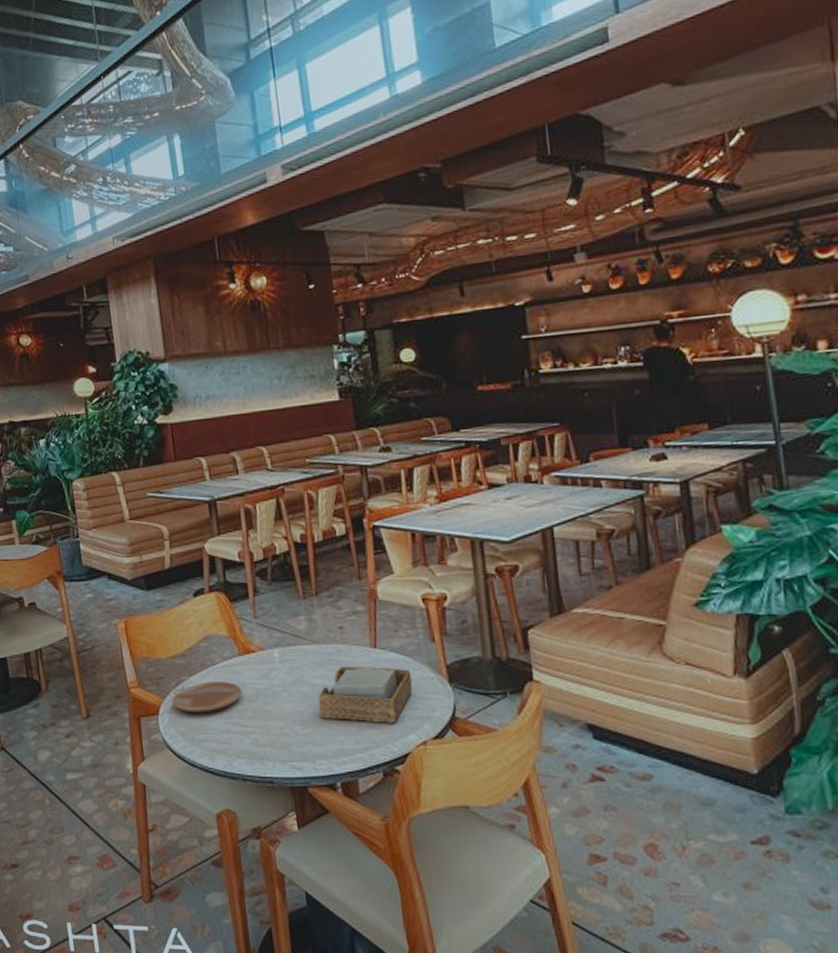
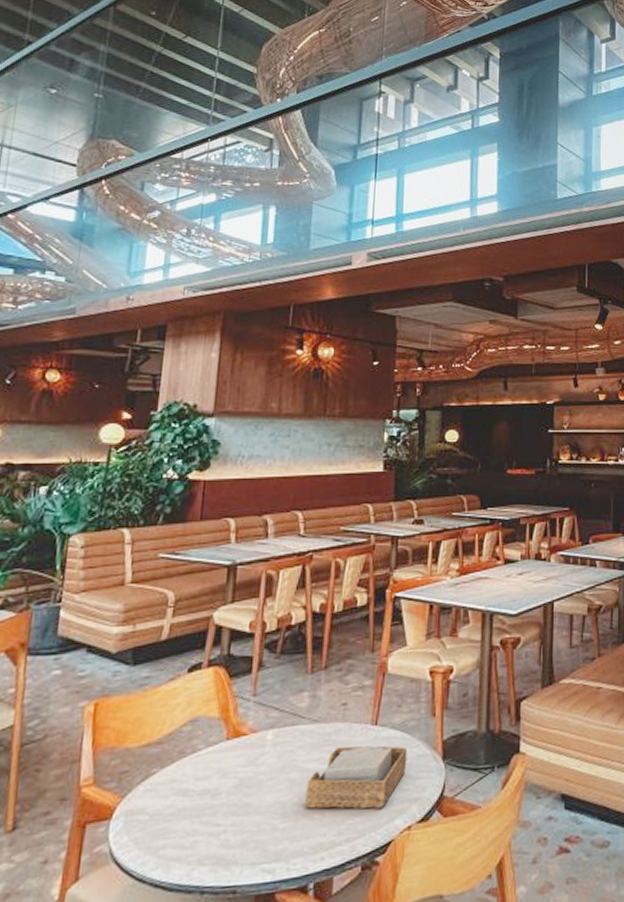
plate: present [172,681,243,713] -> none [132,771,223,813]

